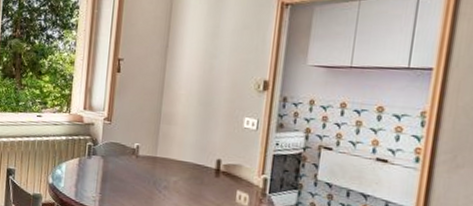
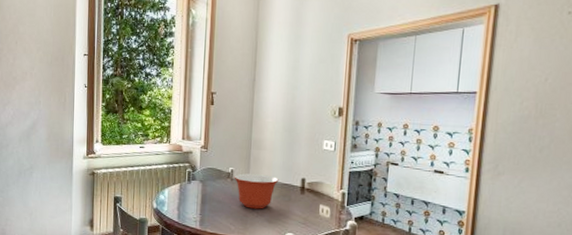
mixing bowl: none [139,150,191,192] -> present [234,173,279,209]

